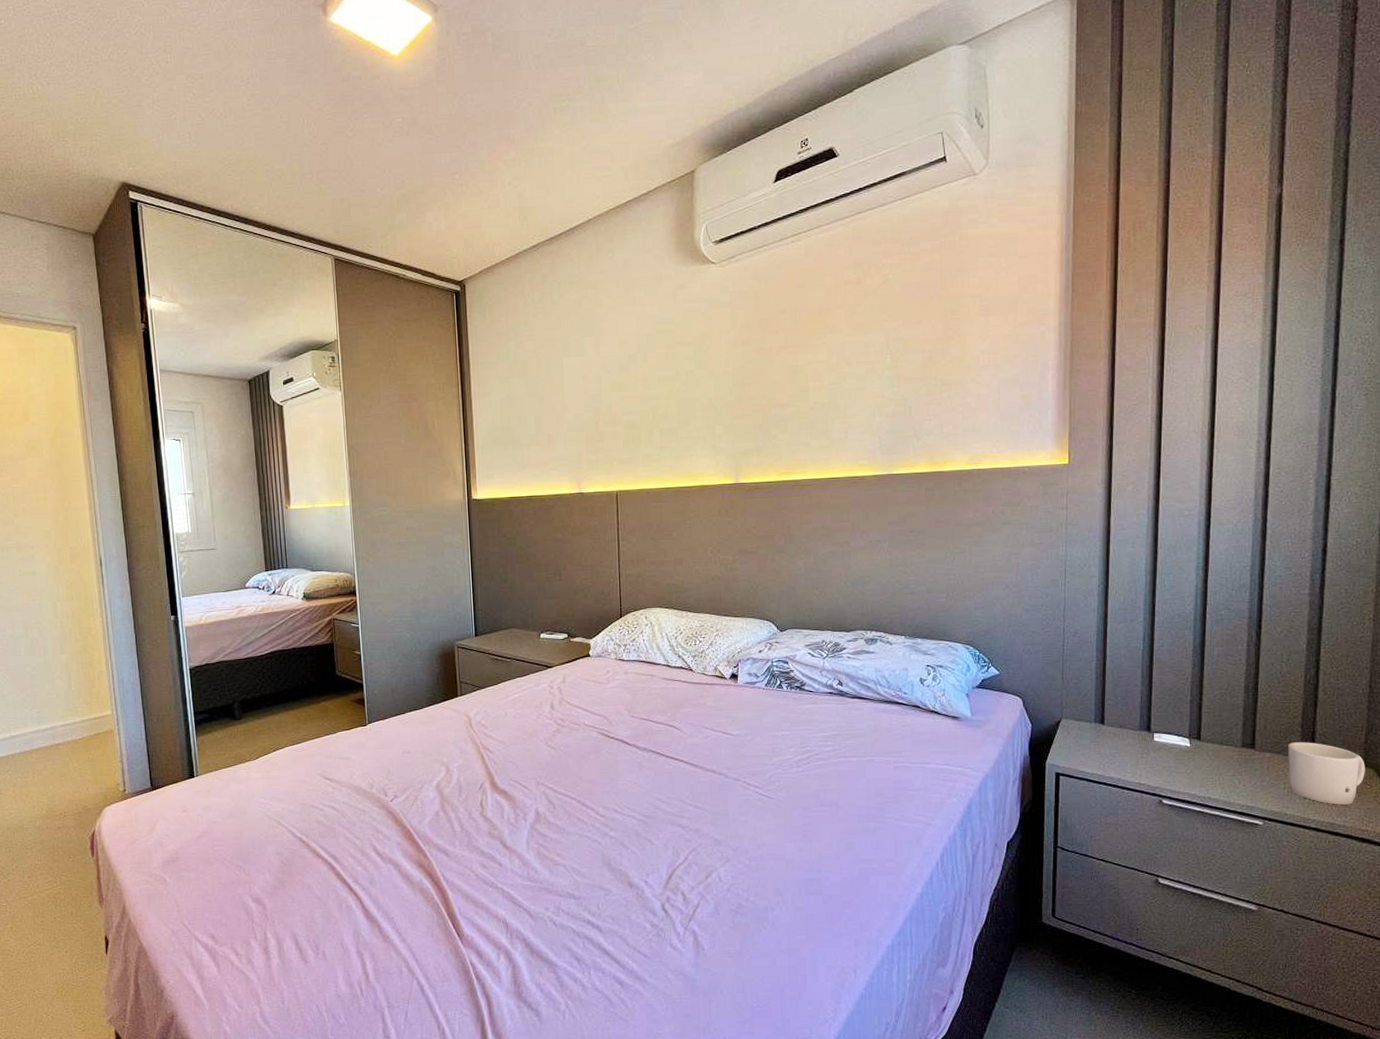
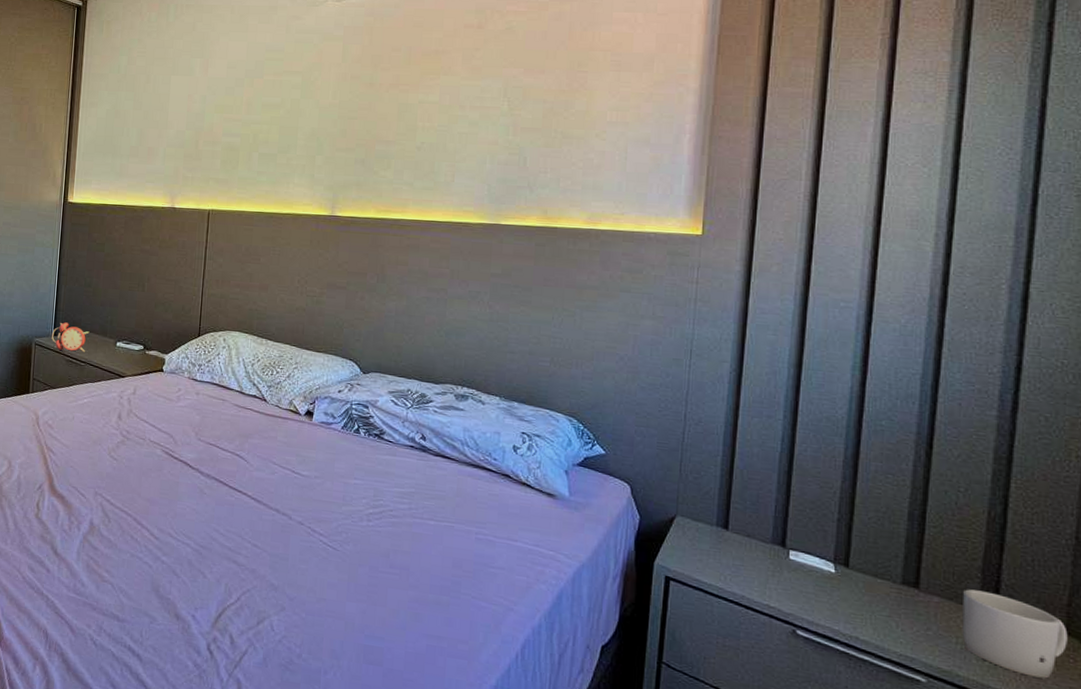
alarm clock: none [473,621,512,651] -> present [52,322,90,353]

